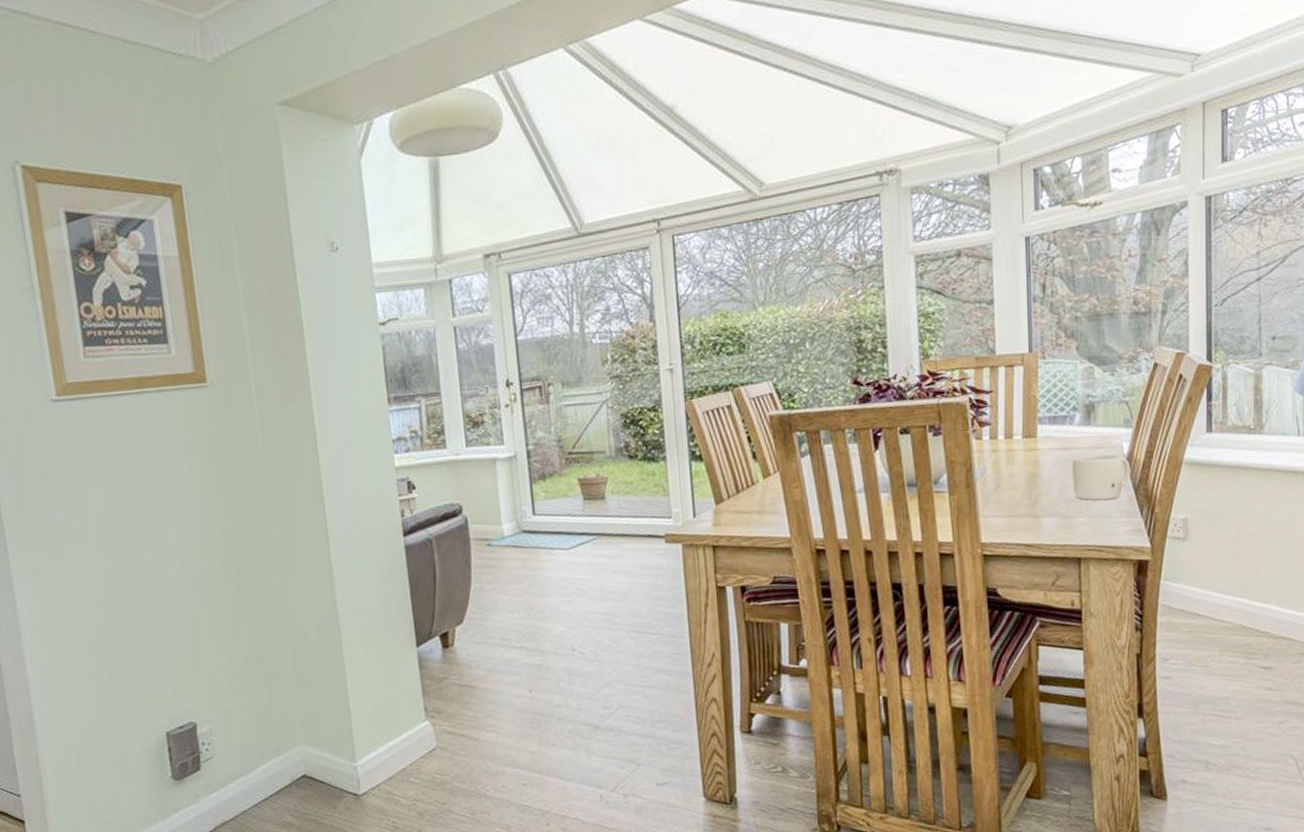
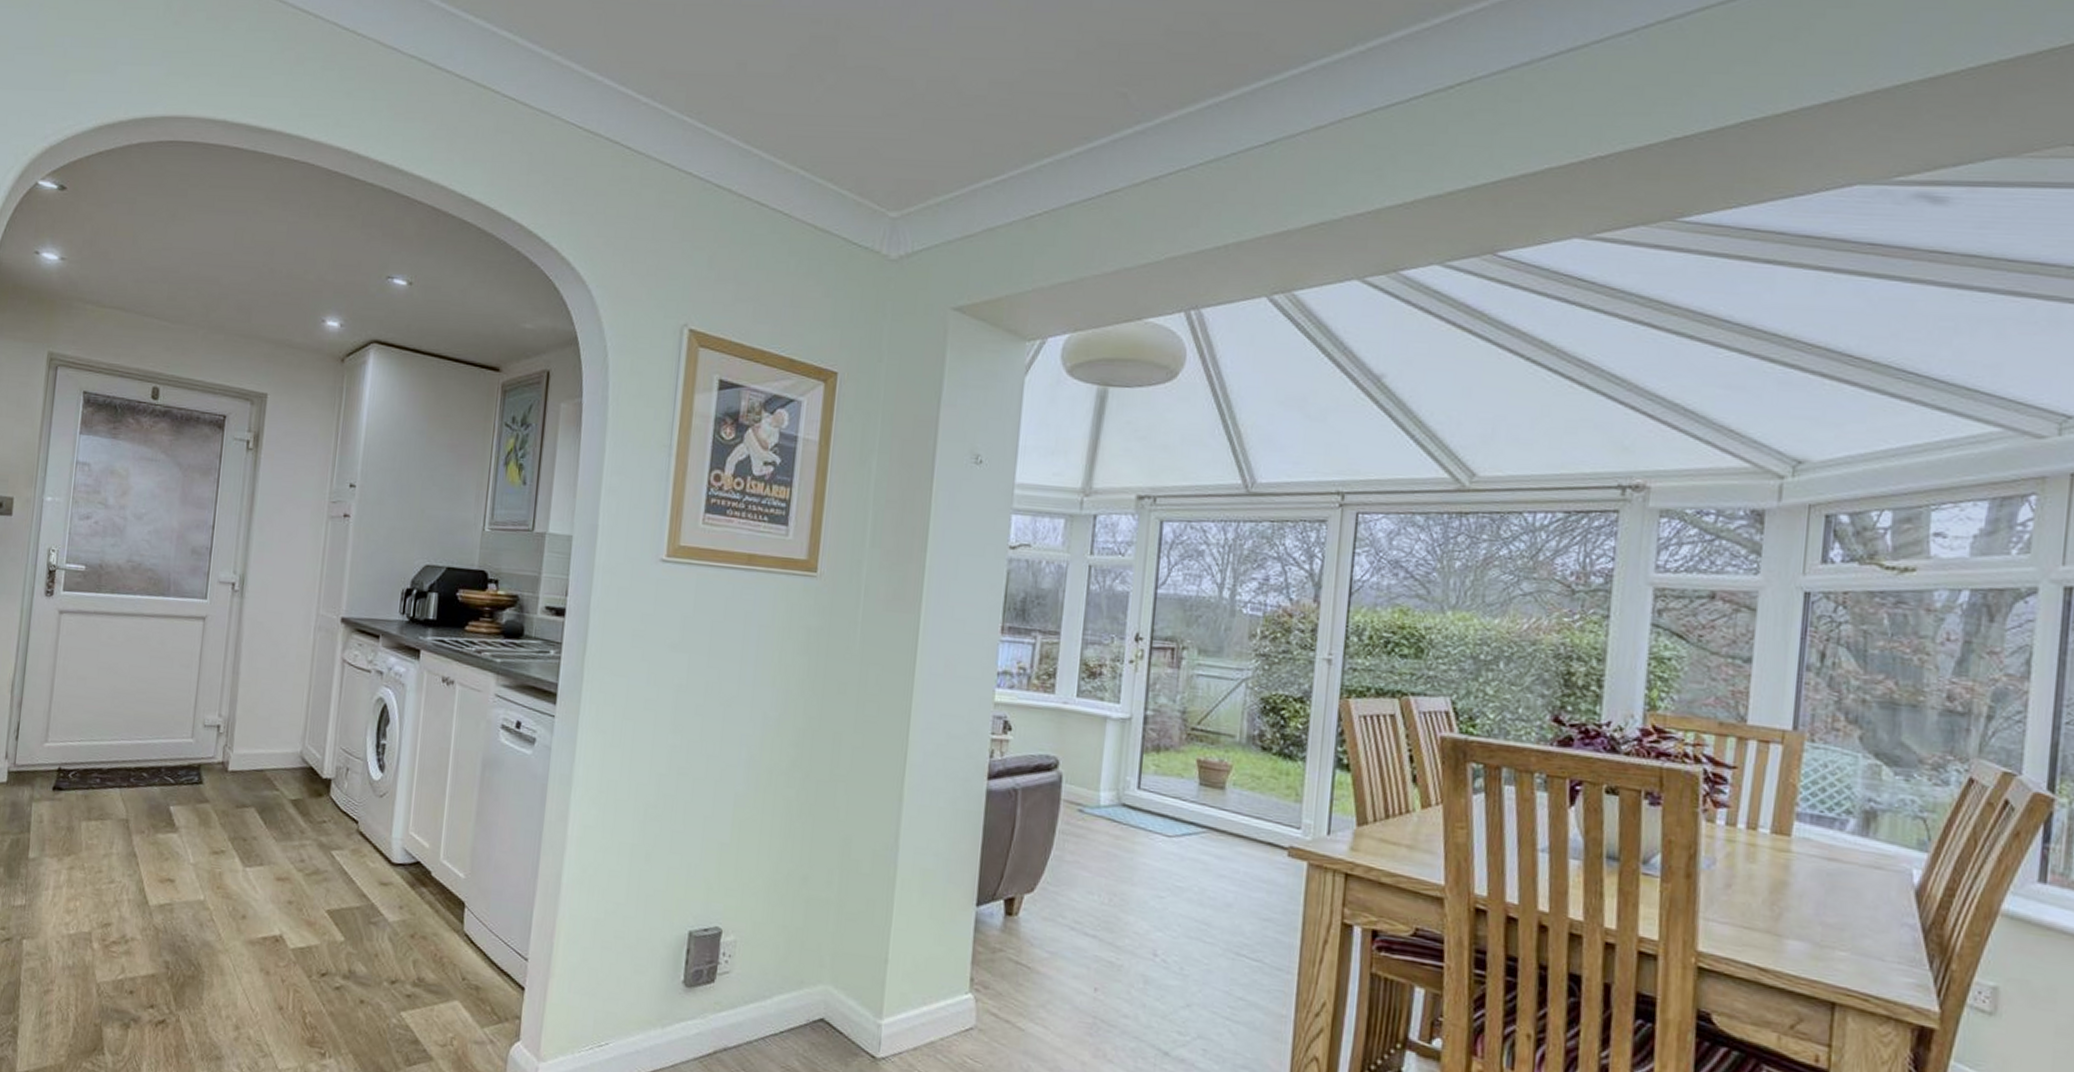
mug: present [1072,454,1131,501] -> none [1834,872,1921,939]

